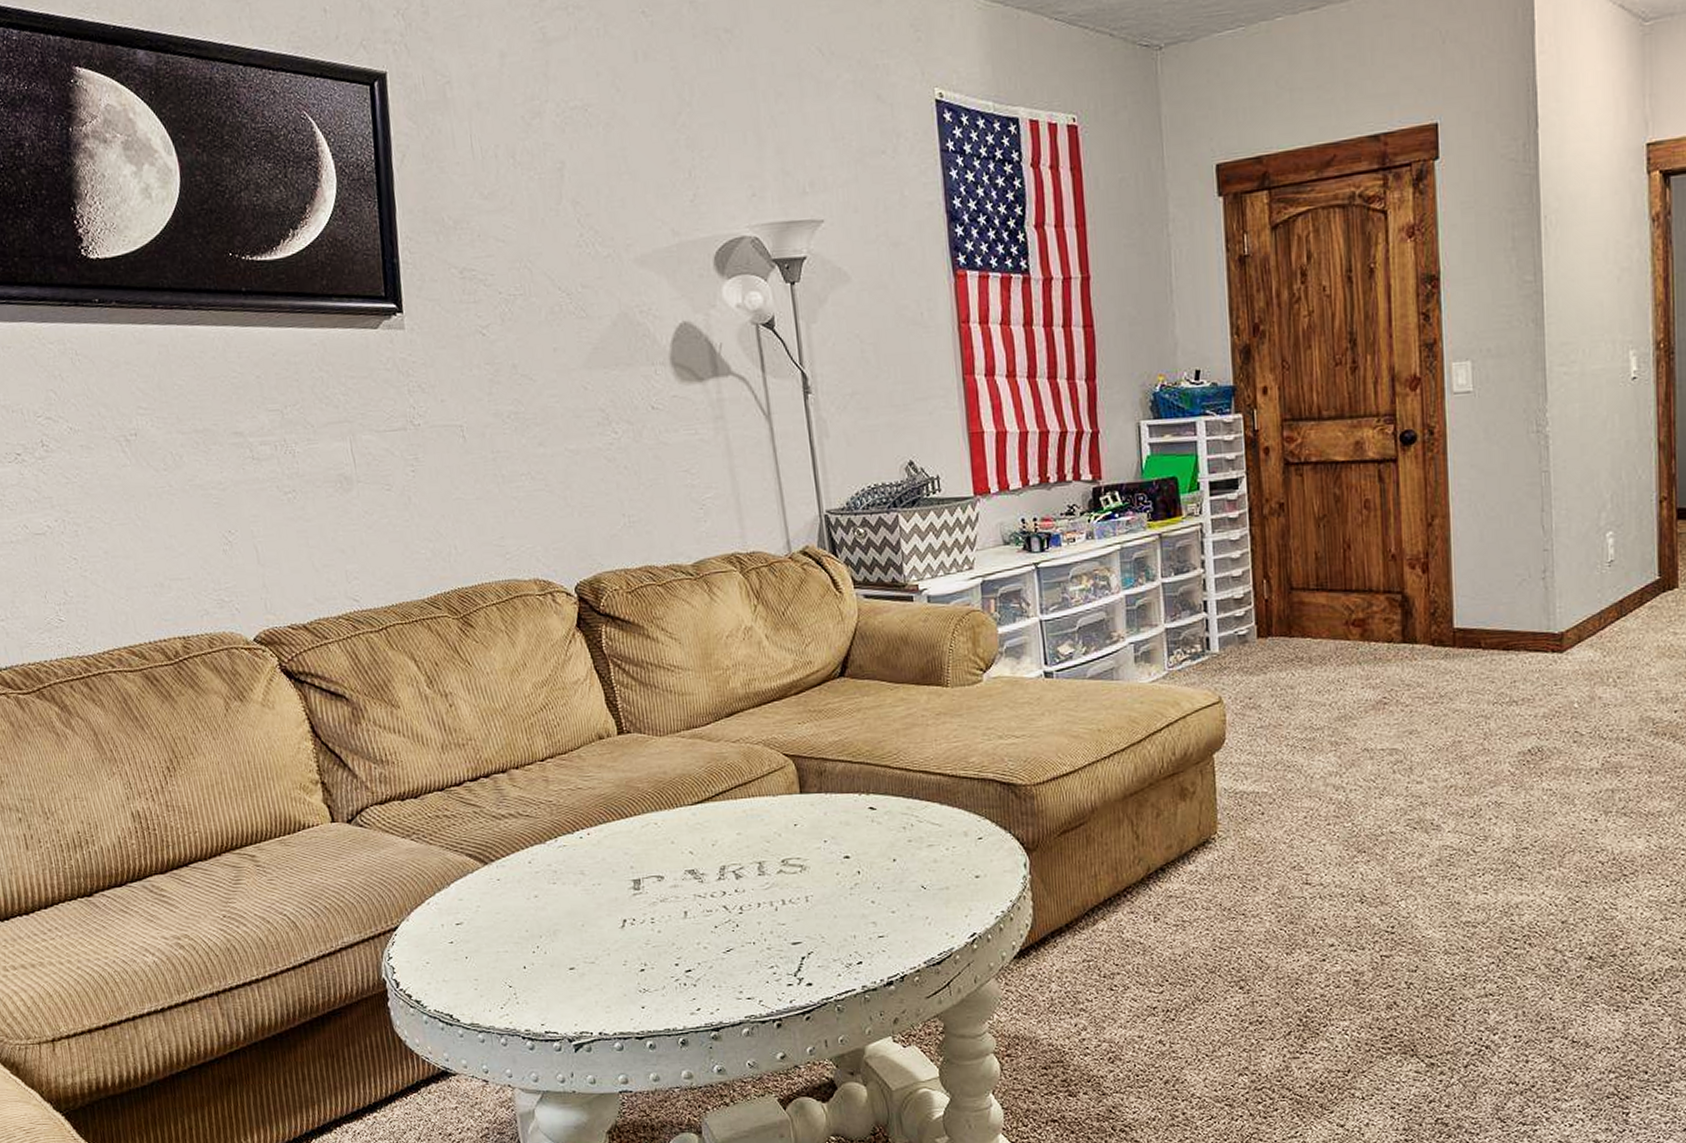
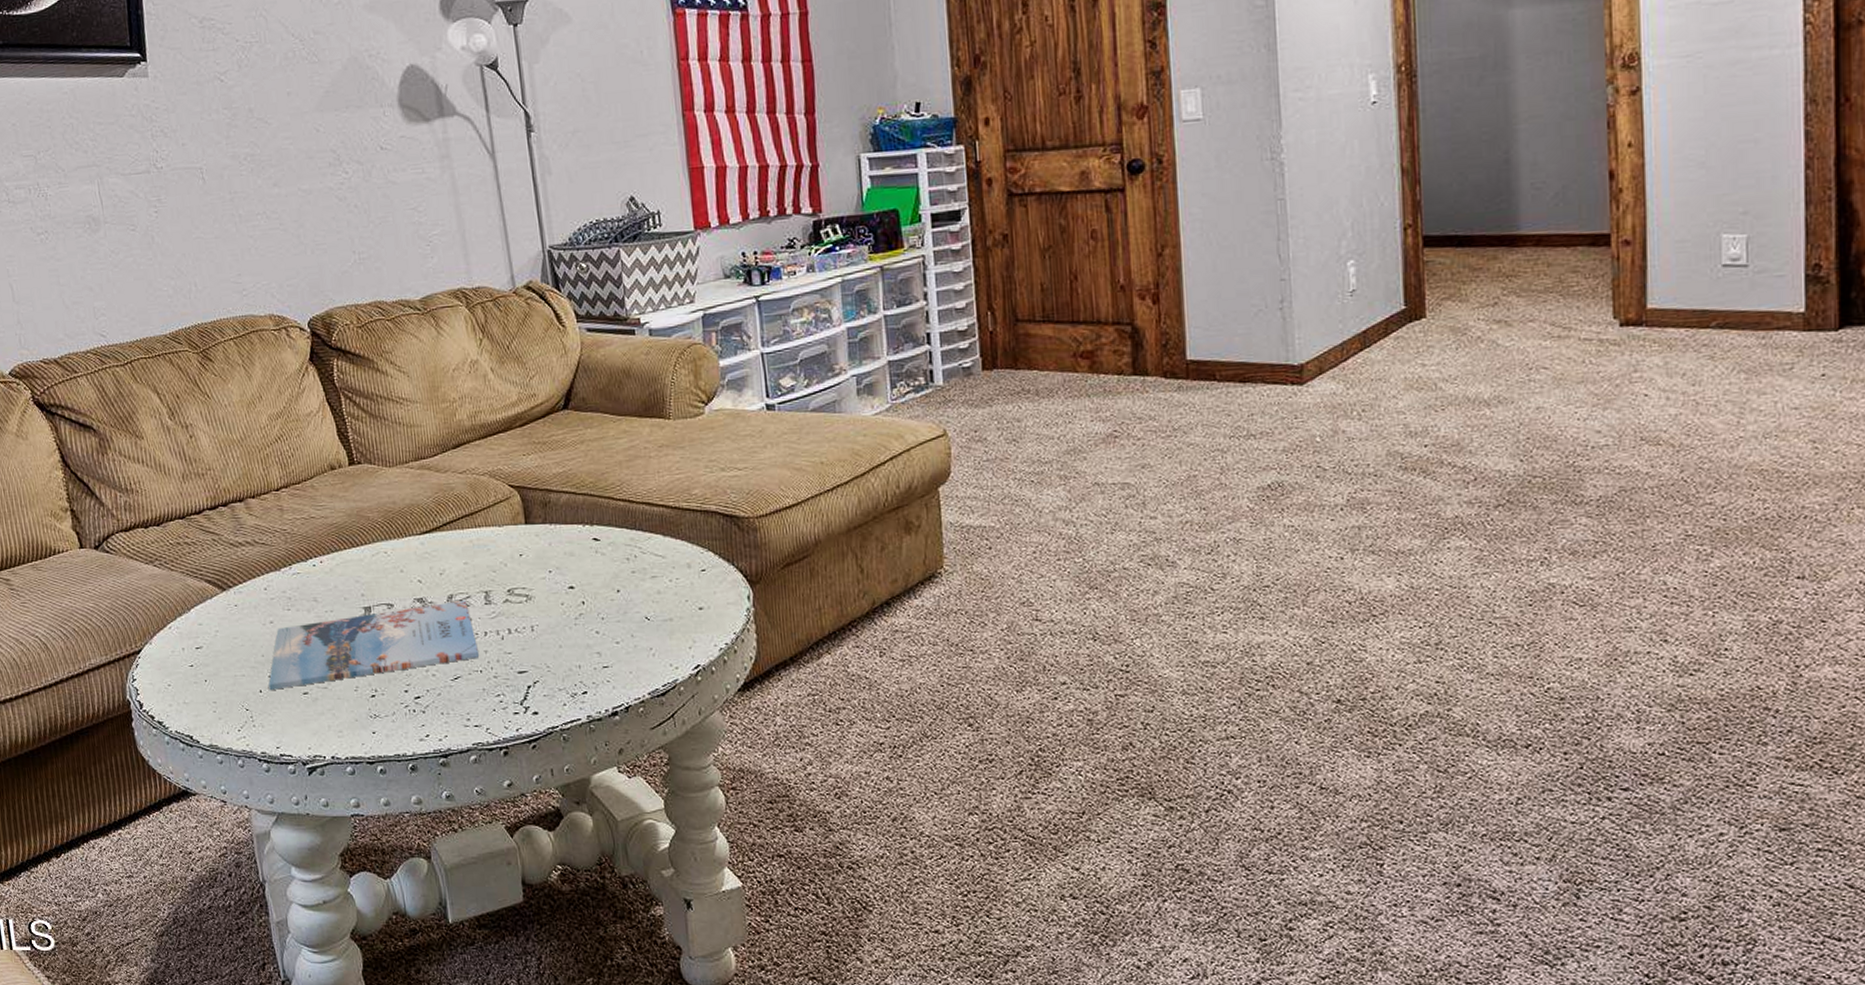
magazine: none [533,871,752,966] -> present [268,599,479,690]

